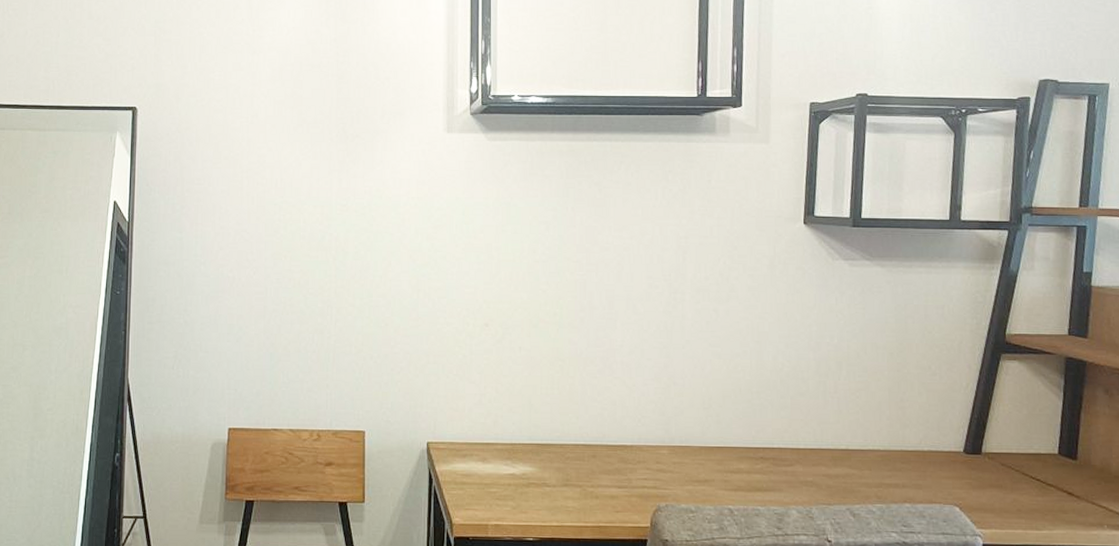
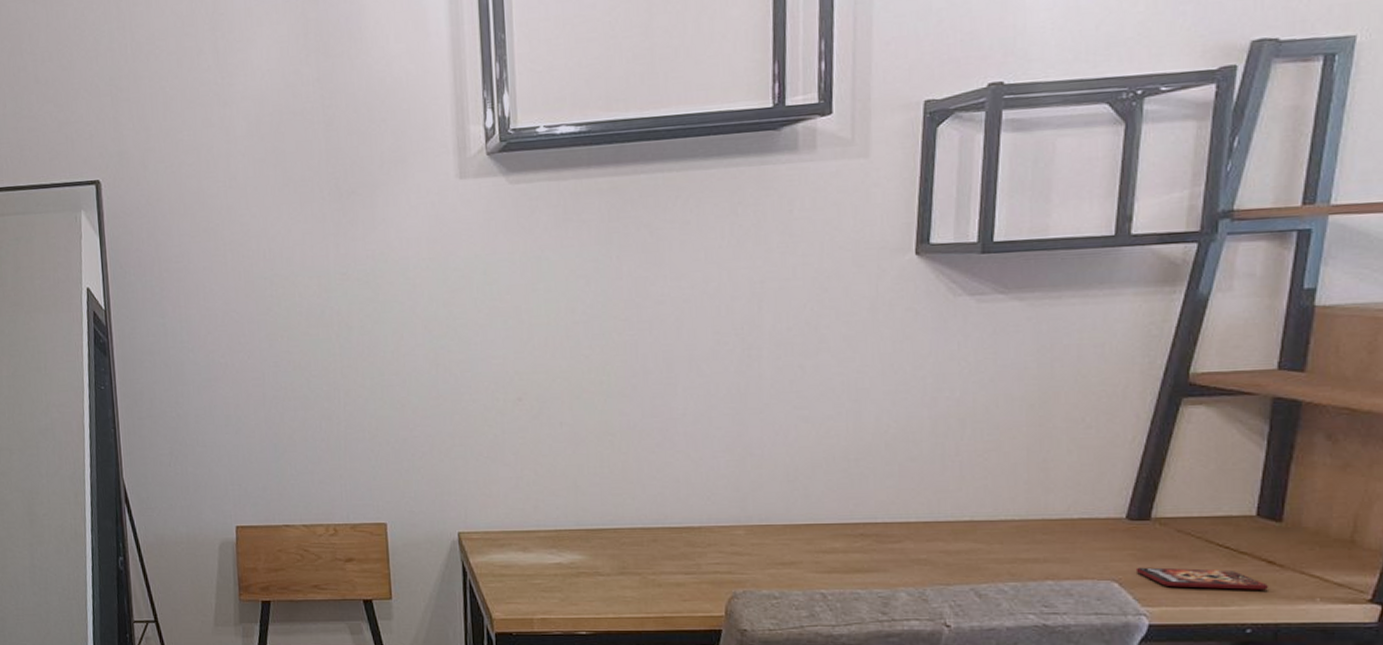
smartphone: none [971,494,1070,517] -> present [1135,567,1269,590]

